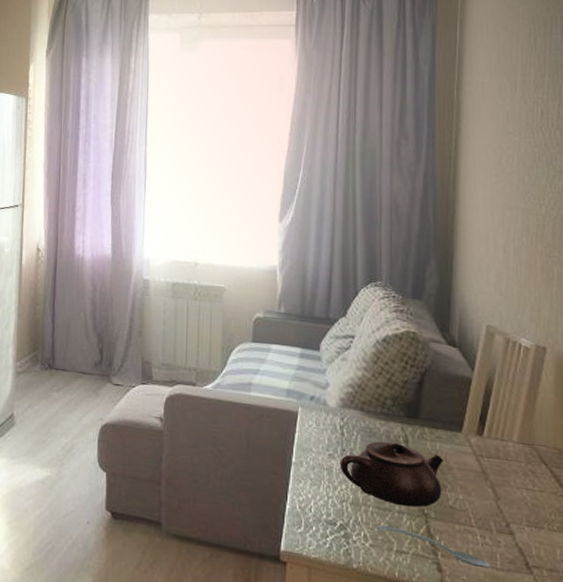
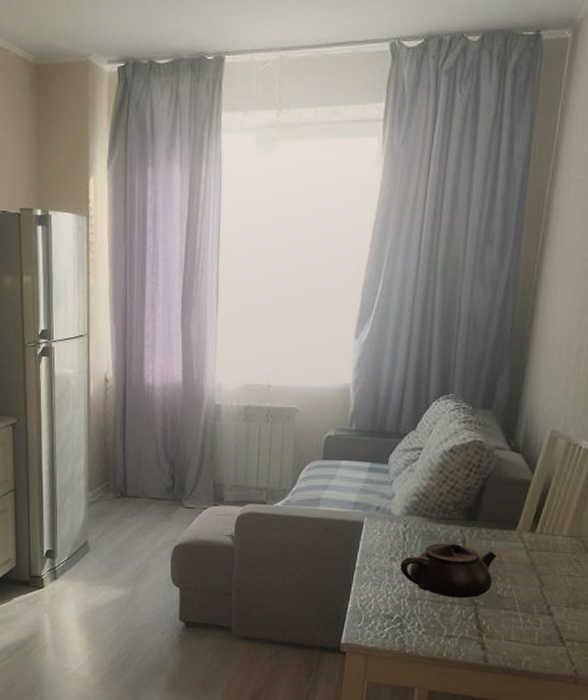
spoon: present [377,525,490,569] -> none [430,615,529,645]

